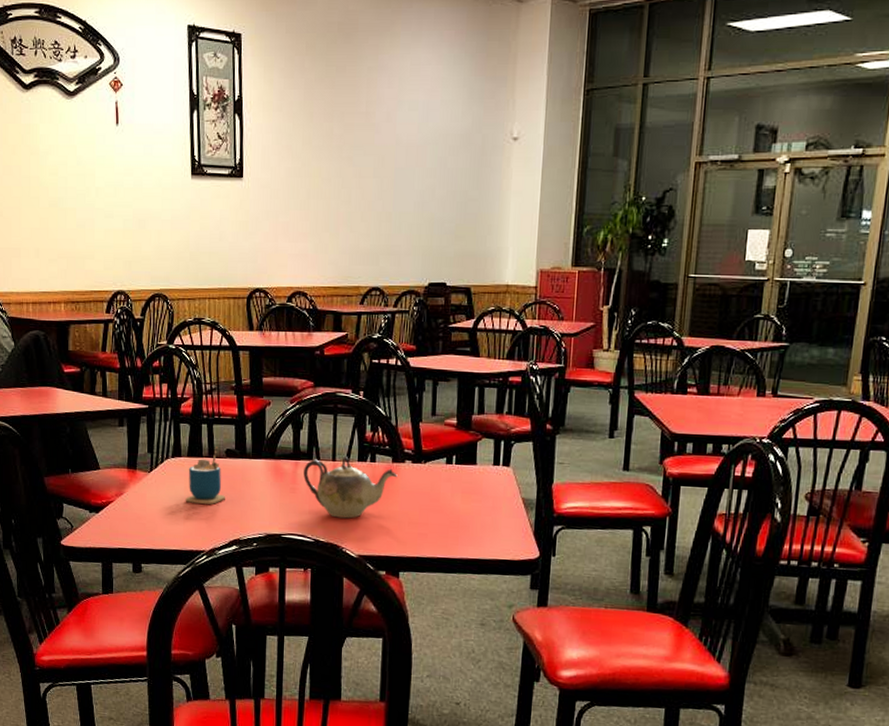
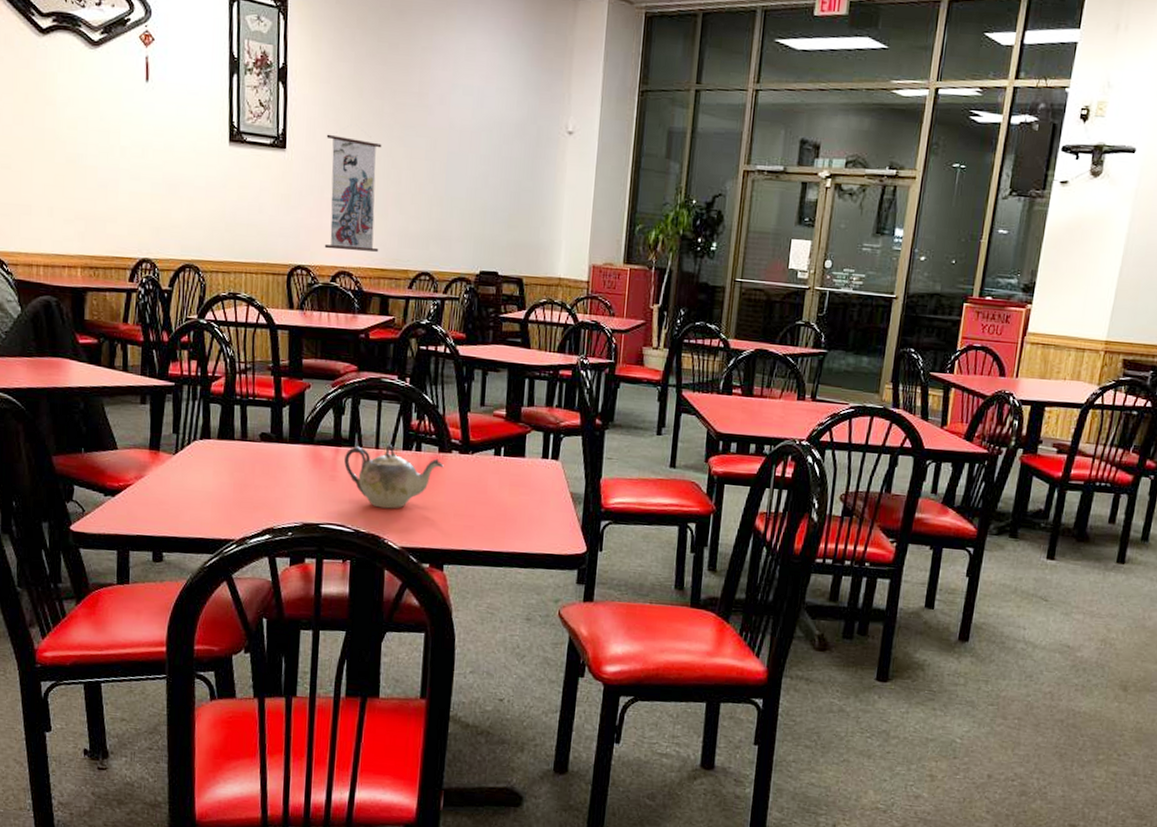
cup: present [185,446,225,504] -> none [213,428,259,491]
wall scroll: none [280,148,332,271] -> present [324,123,382,252]

